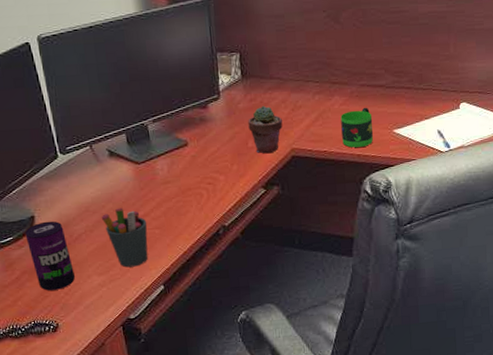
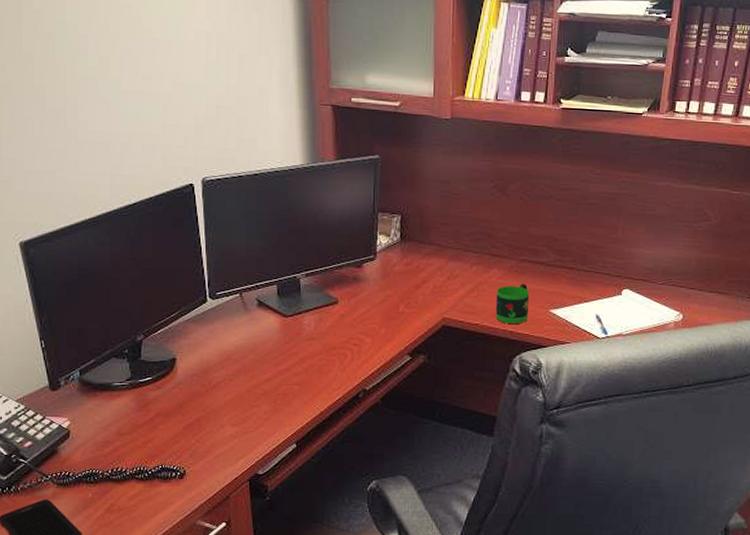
beverage can: present [25,221,76,291] -> none [164,365,209,436]
pen holder: present [101,208,148,268] -> none [242,359,287,422]
potted succulent: present [248,105,283,154] -> none [401,271,436,321]

